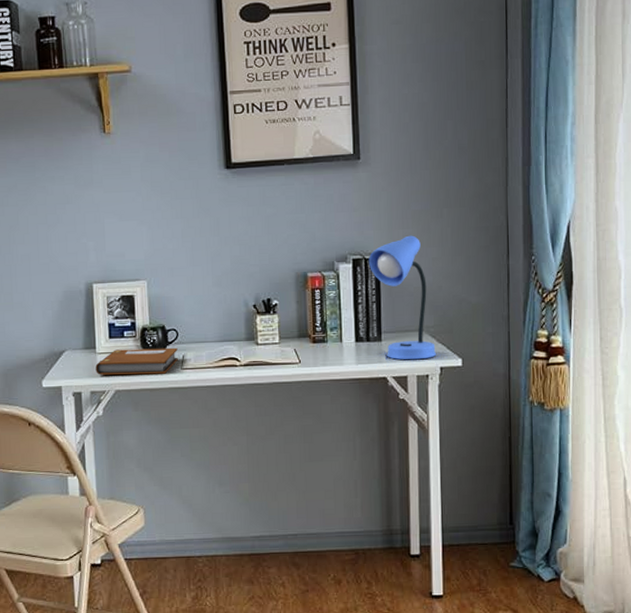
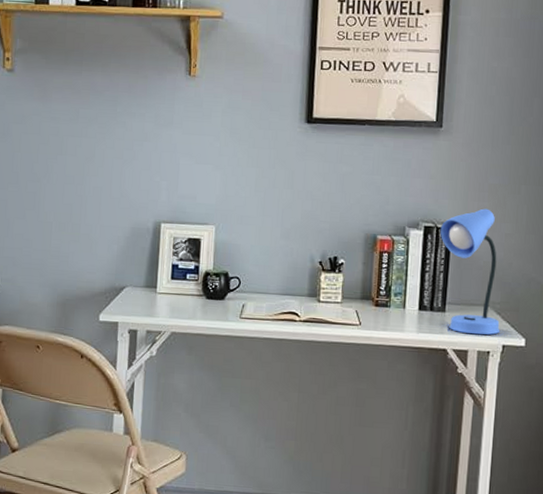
notebook: present [95,347,178,375] -> none [154,291,239,321]

